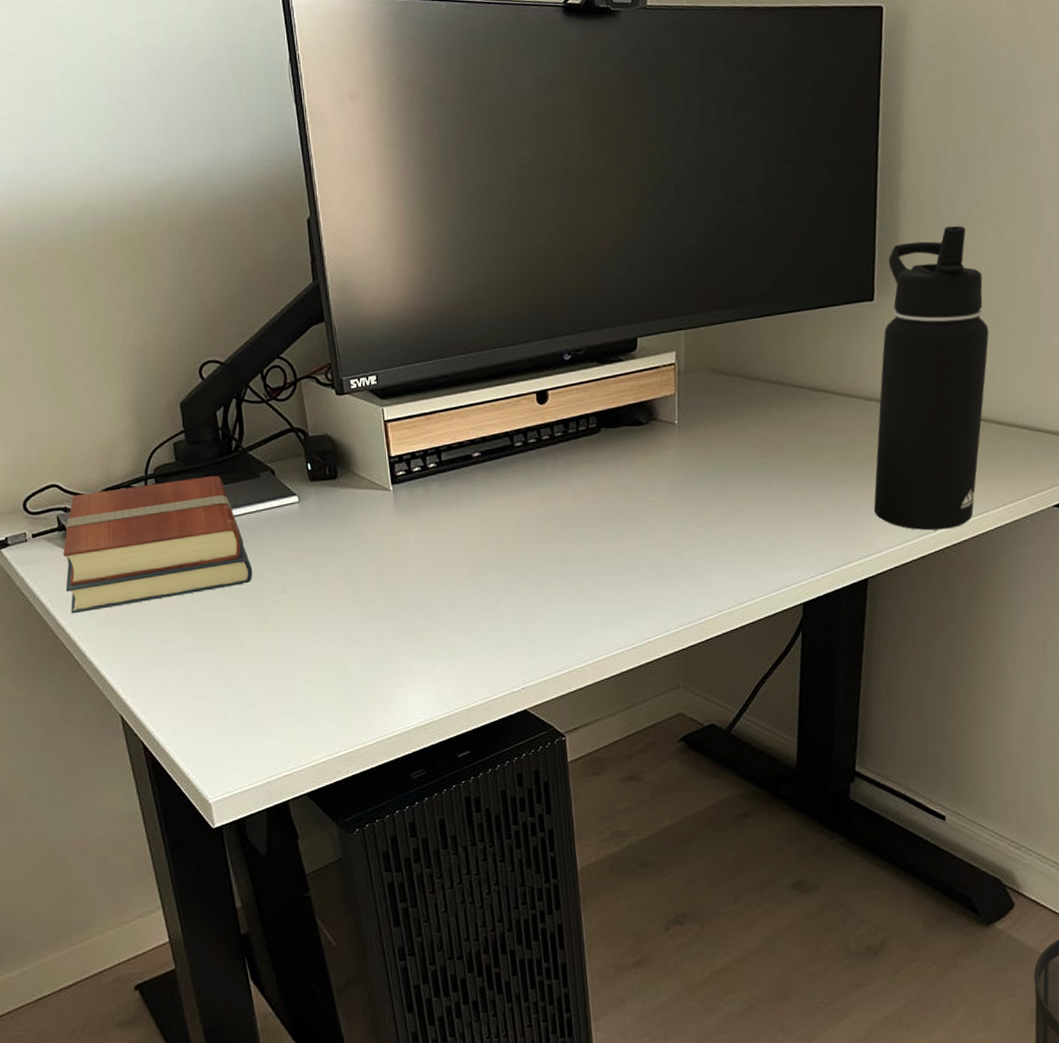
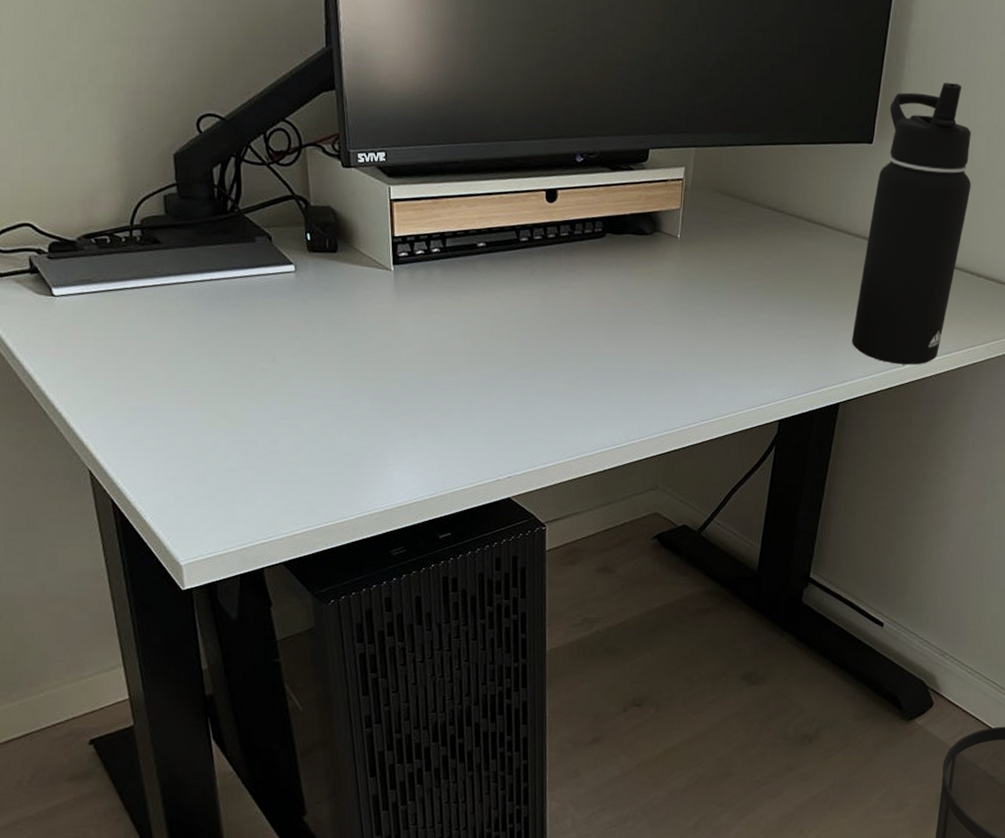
books: present [63,475,253,614] -> none [34,234,242,362]

